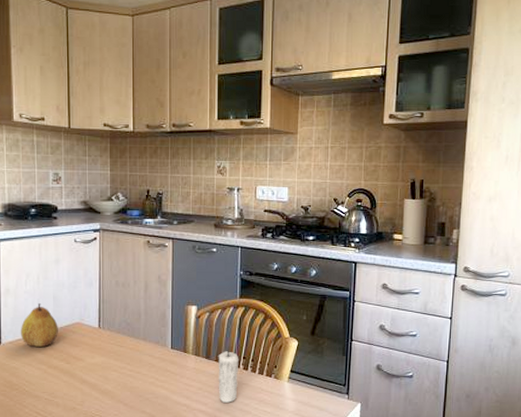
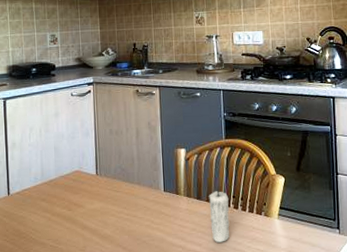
fruit: present [20,303,58,347] -> none [26,155,60,196]

